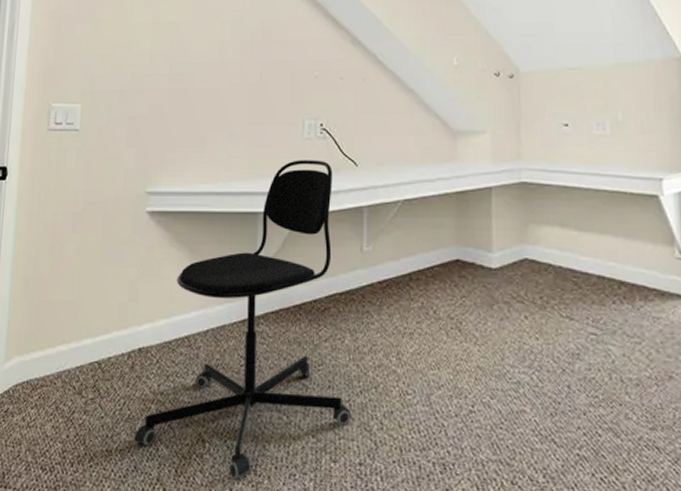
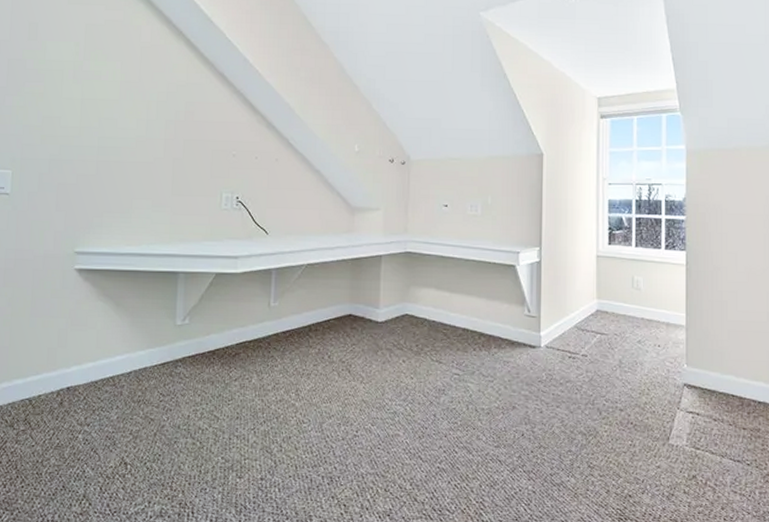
office chair: present [134,160,352,480] -> none [63,227,256,494]

